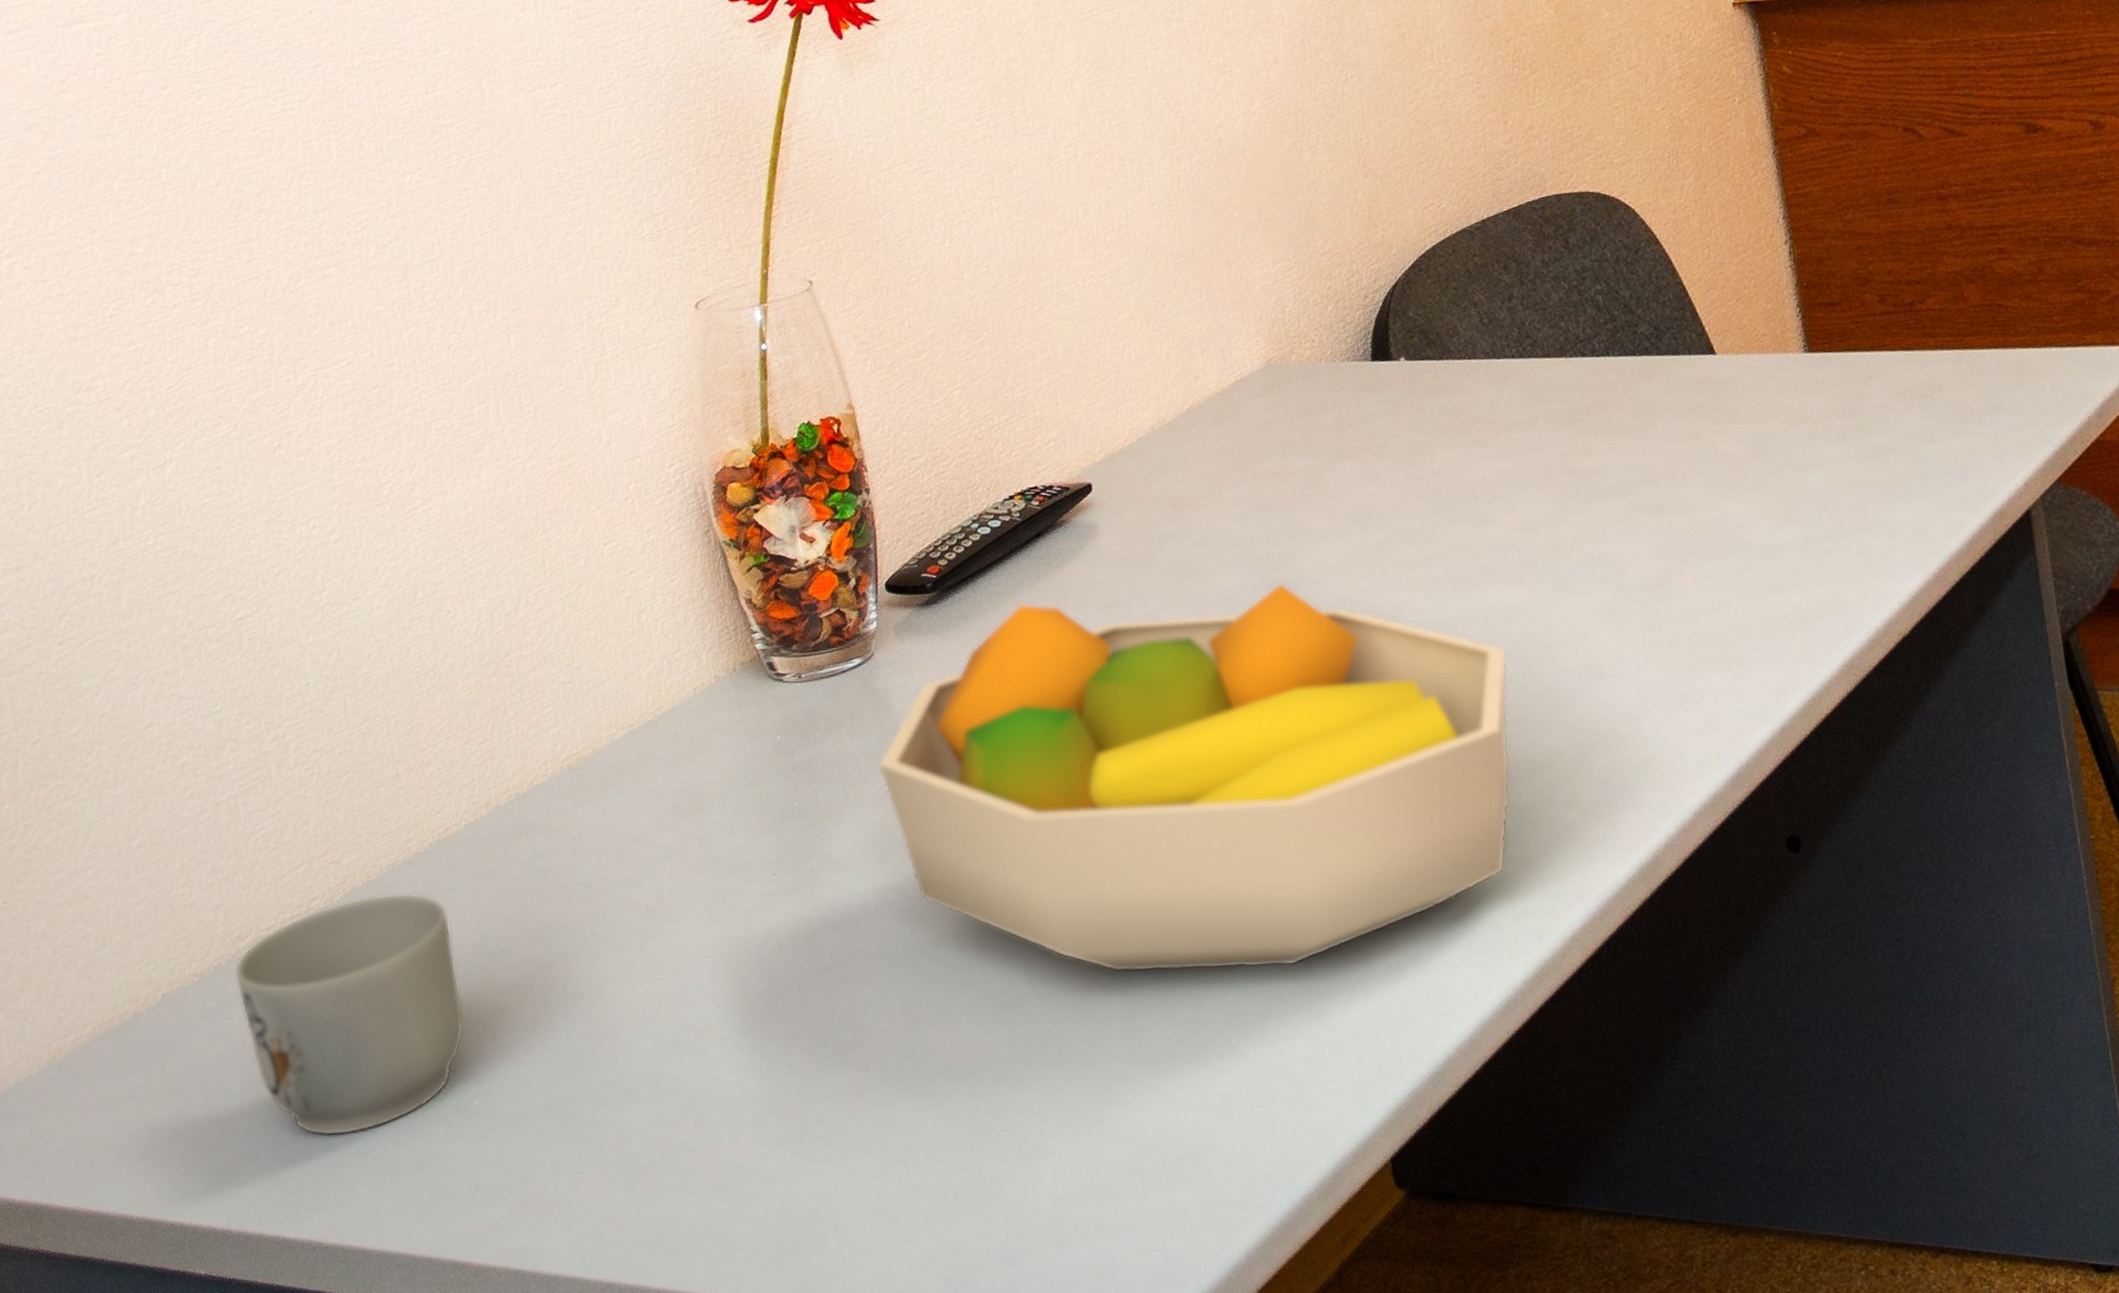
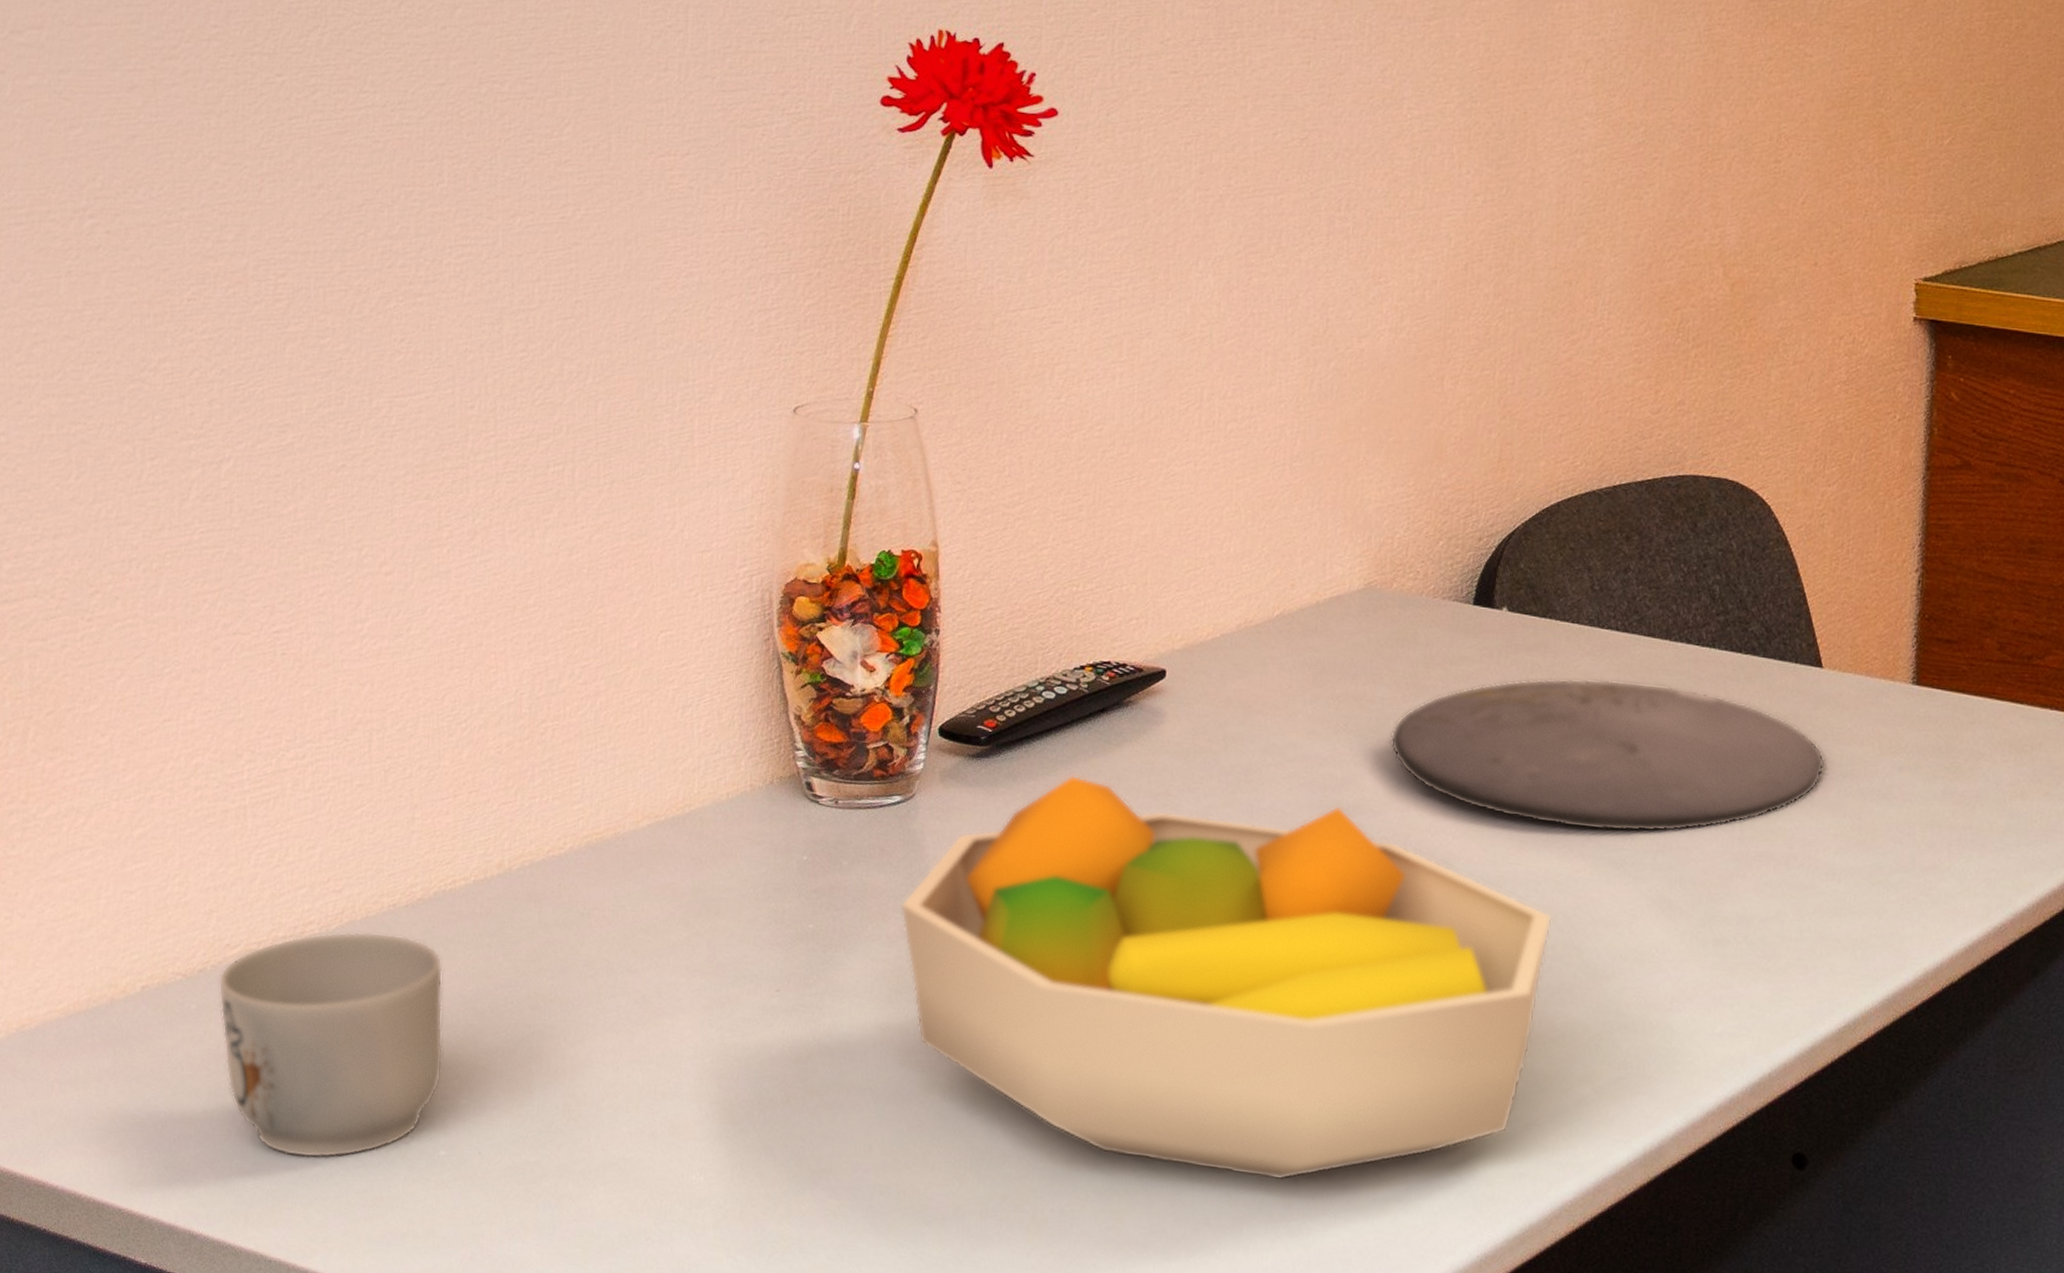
plate: none [1317,401,1738,560] -> present [1390,678,1825,833]

